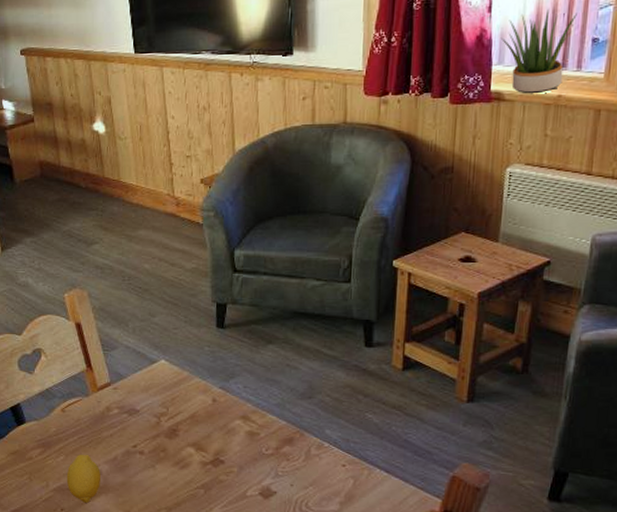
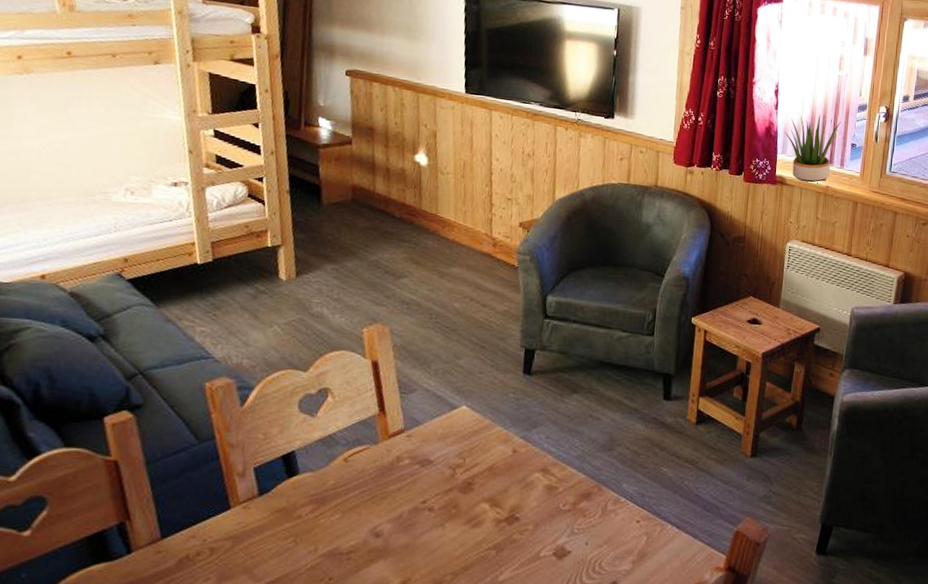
fruit: present [66,454,100,503] -> none [339,511,382,570]

